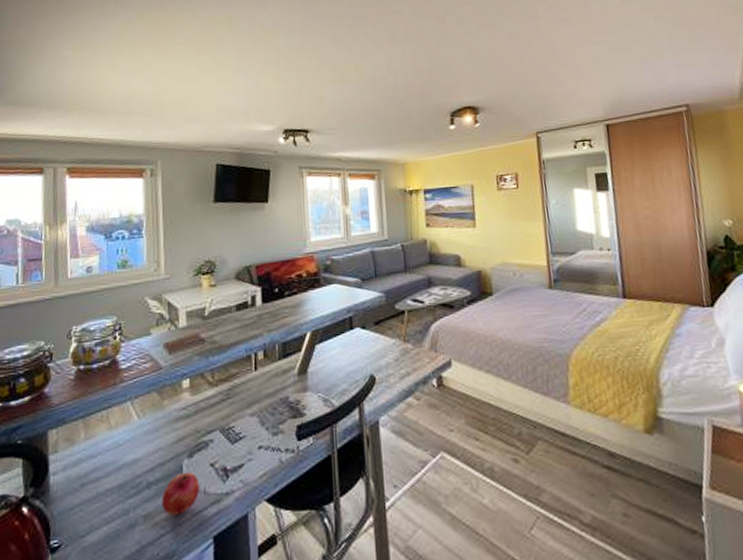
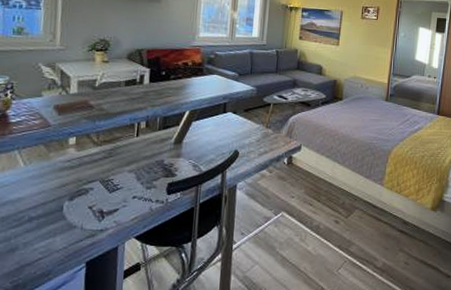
fruit: present [162,471,200,516] -> none [42,211,78,244]

